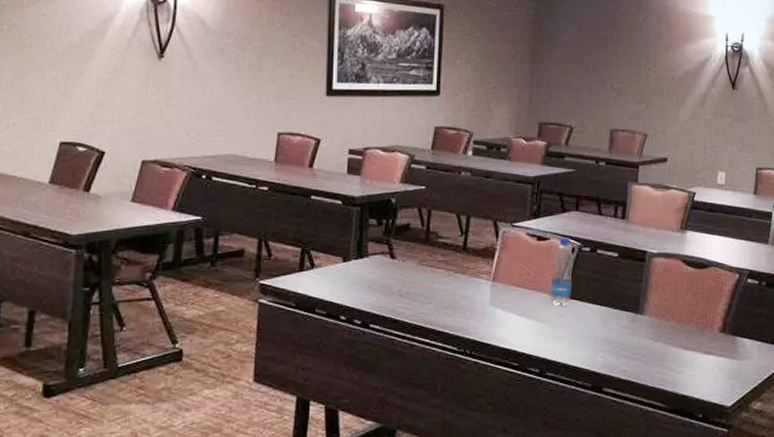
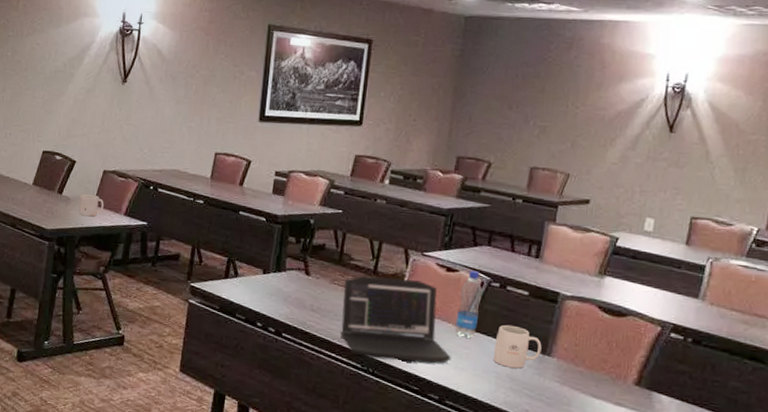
mug: none [112,190,145,216] -> present [78,194,104,217]
laptop: none [432,252,548,340] -> present [341,275,451,364]
mug: none [590,288,634,331] -> present [493,324,542,369]

